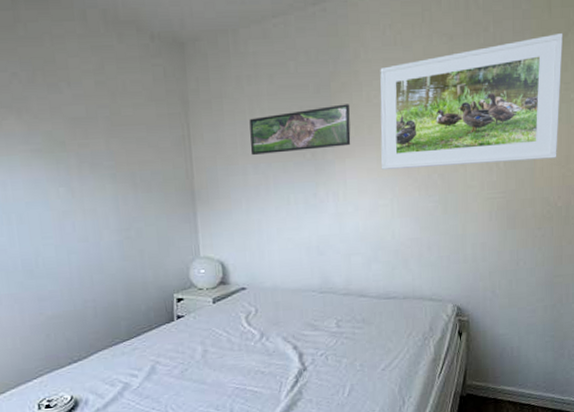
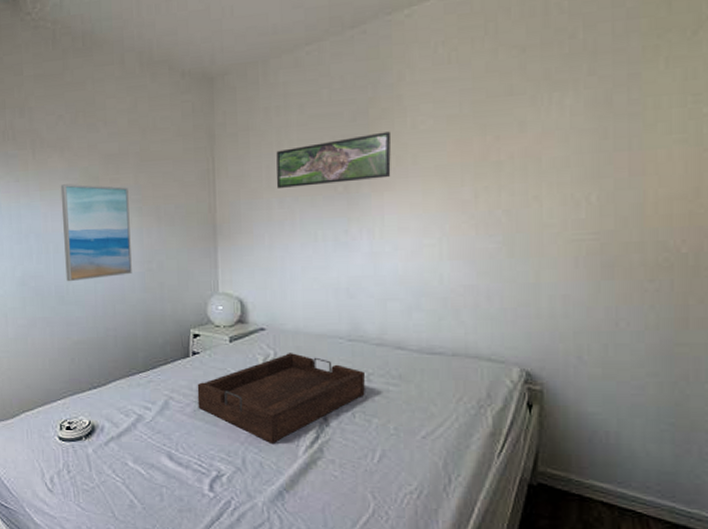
wall art: none [20,149,109,255] -> present [60,184,132,282]
tray: none [183,308,336,394] -> present [197,353,365,445]
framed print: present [380,33,564,170] -> none [427,32,691,204]

